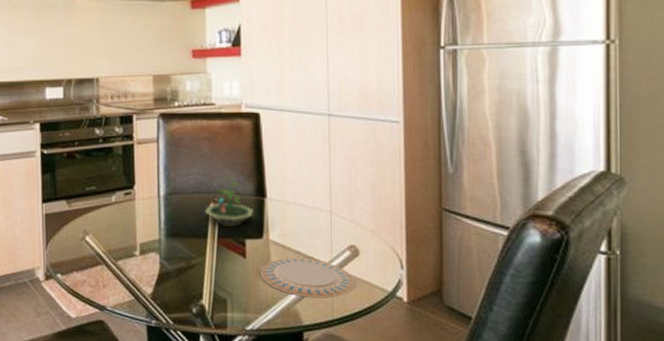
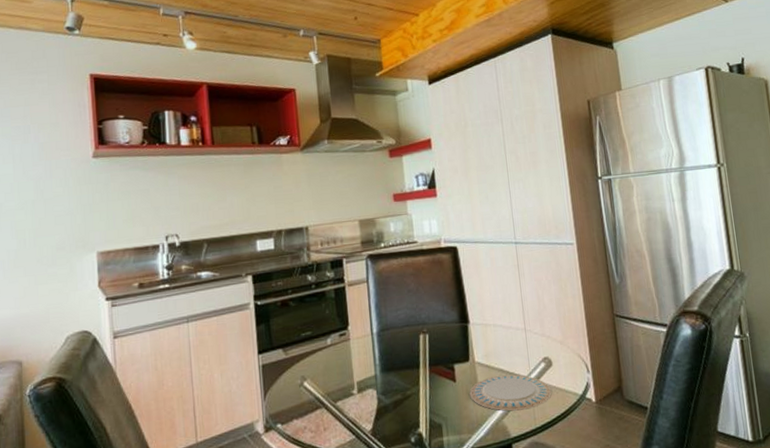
terrarium: present [205,175,254,226] -> none [416,306,459,355]

